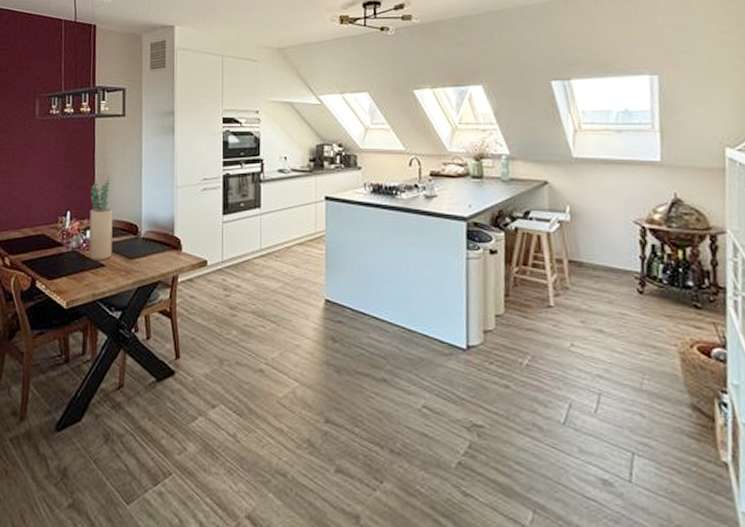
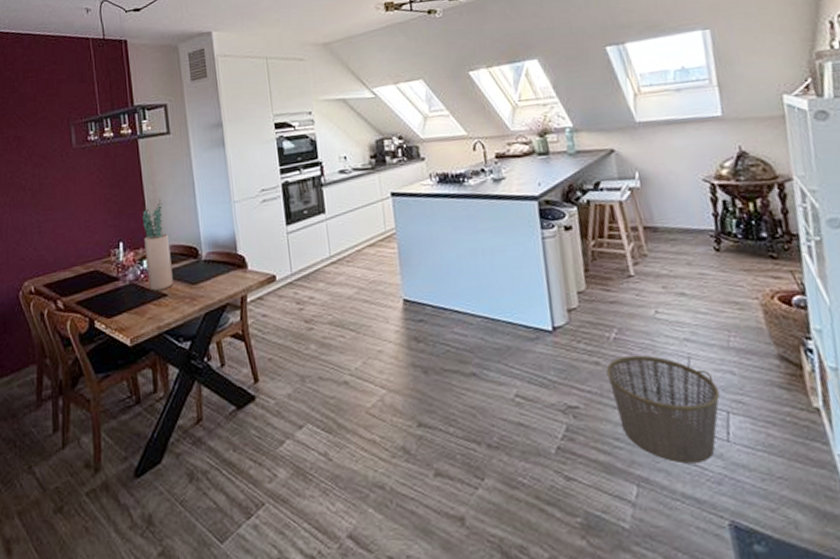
basket: none [515,383,627,499] -> present [605,355,720,464]

